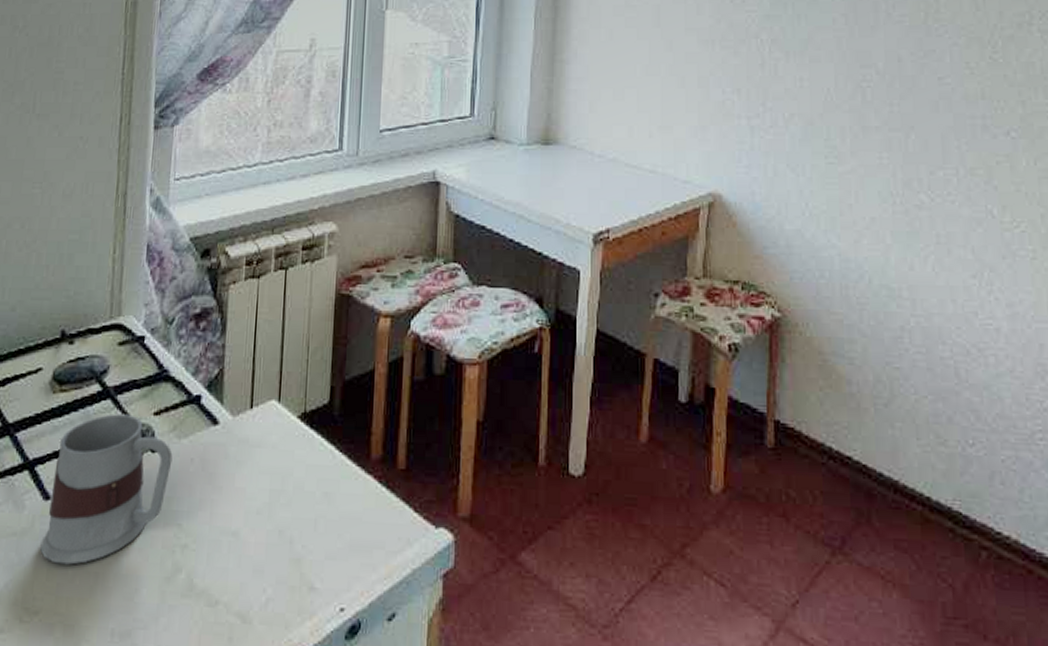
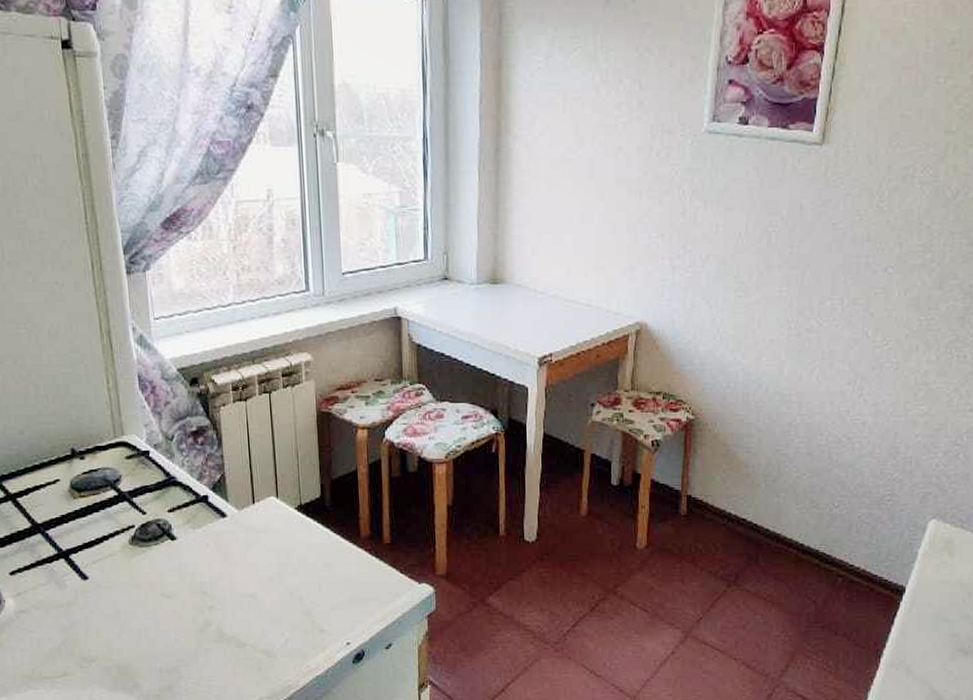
mug: present [40,414,173,565] -> none [86,512,191,625]

